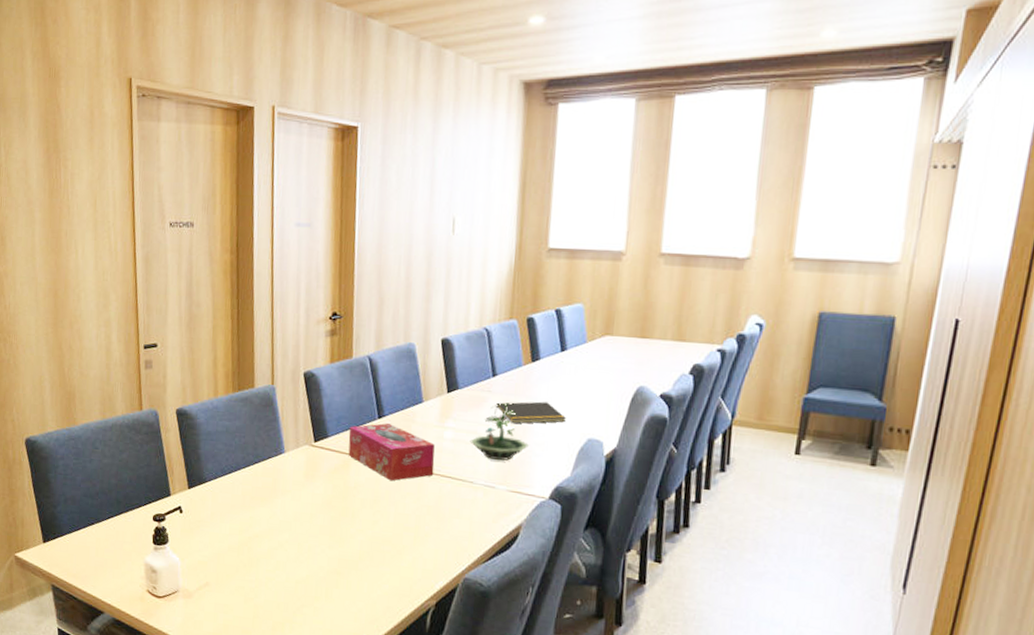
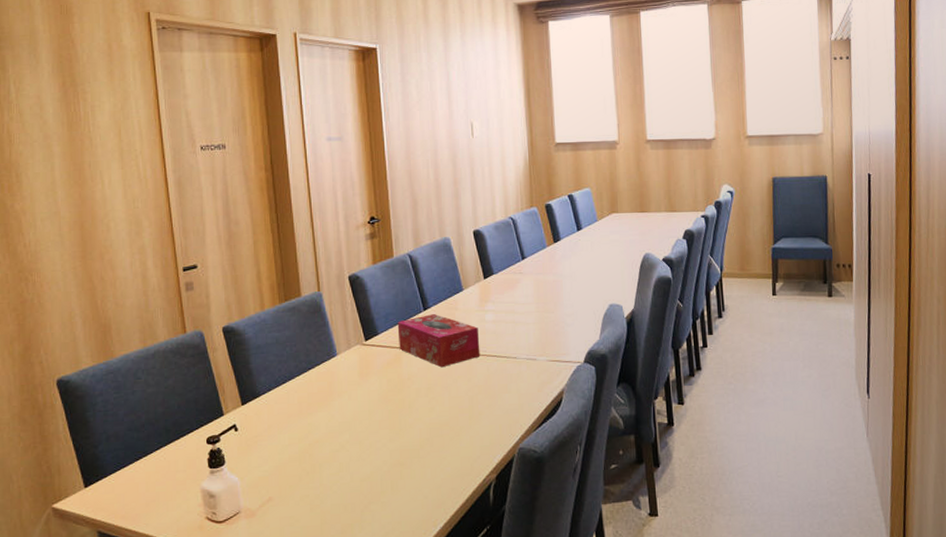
terrarium: present [469,402,529,461] -> none [509,281,561,335]
notepad: present [494,401,566,424] -> none [527,276,589,300]

